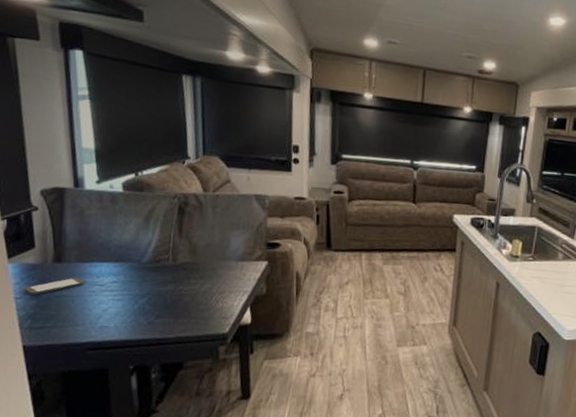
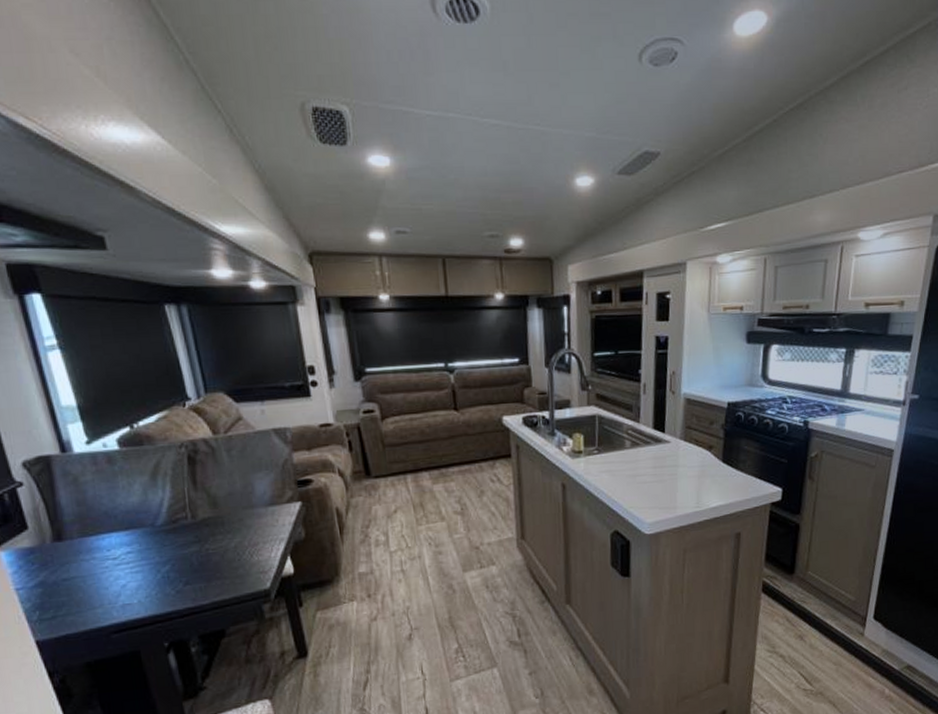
smartphone: present [24,277,85,295] -> none [24,554,94,583]

